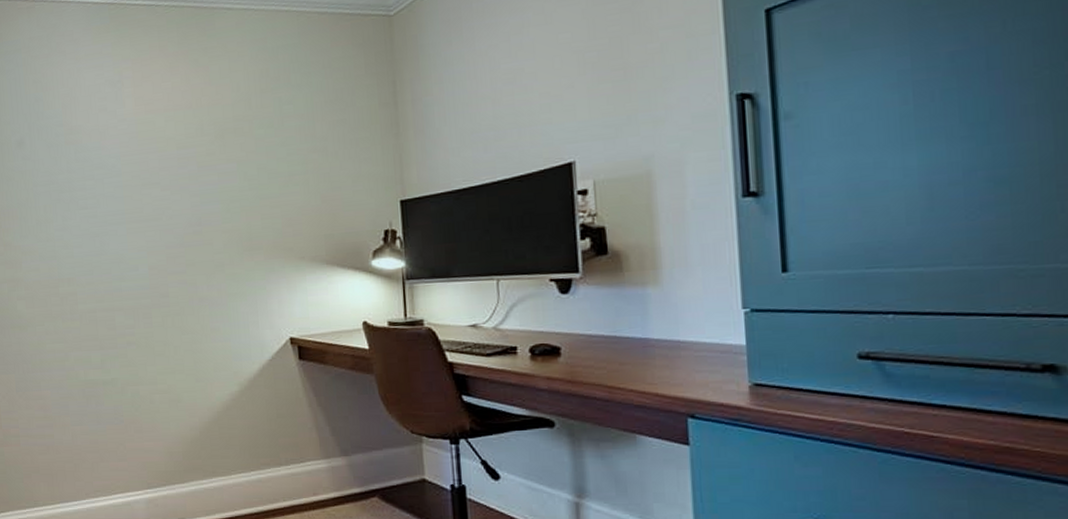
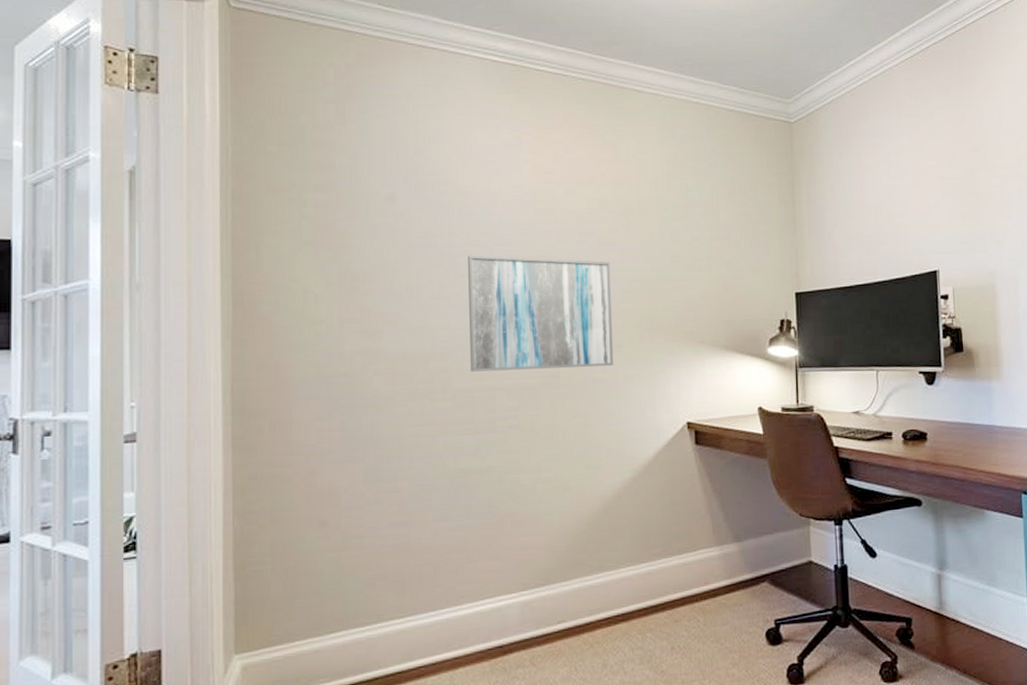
wall art: none [84,184,217,294] -> present [468,255,614,372]

